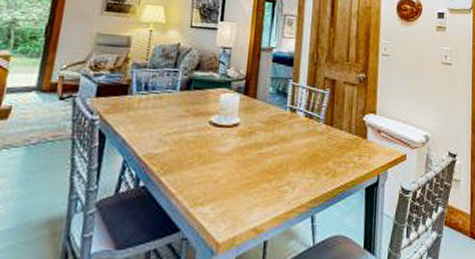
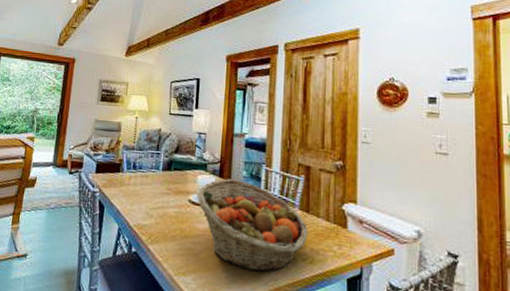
fruit basket: none [219,96,332,191] -> present [197,179,309,272]

